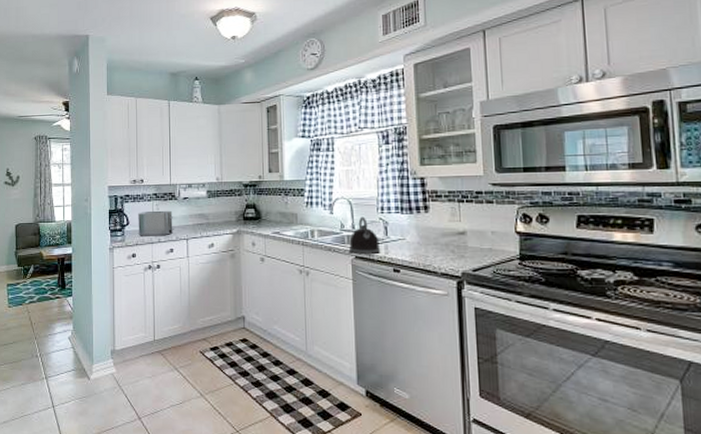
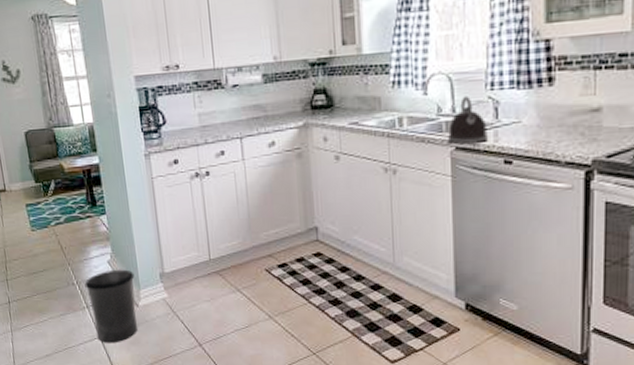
waste bin: none [46,345,90,413] -> present [84,269,137,343]
toaster: present [138,210,173,236] -> none [176,102,222,138]

